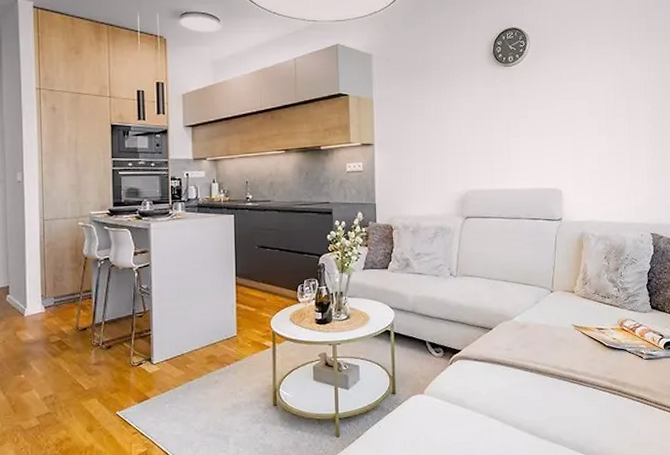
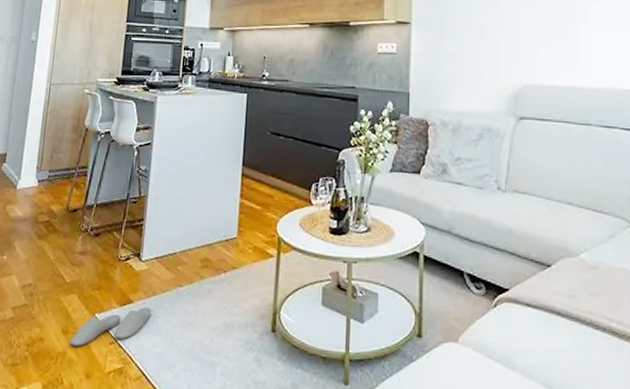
slippers: none [96,400,167,441] -> present [70,307,152,347]

